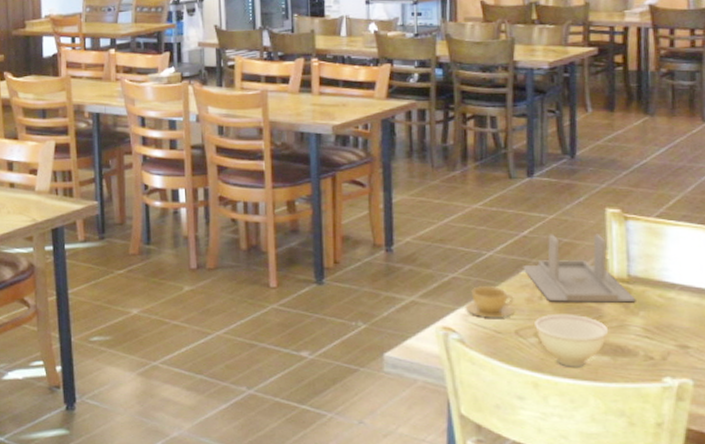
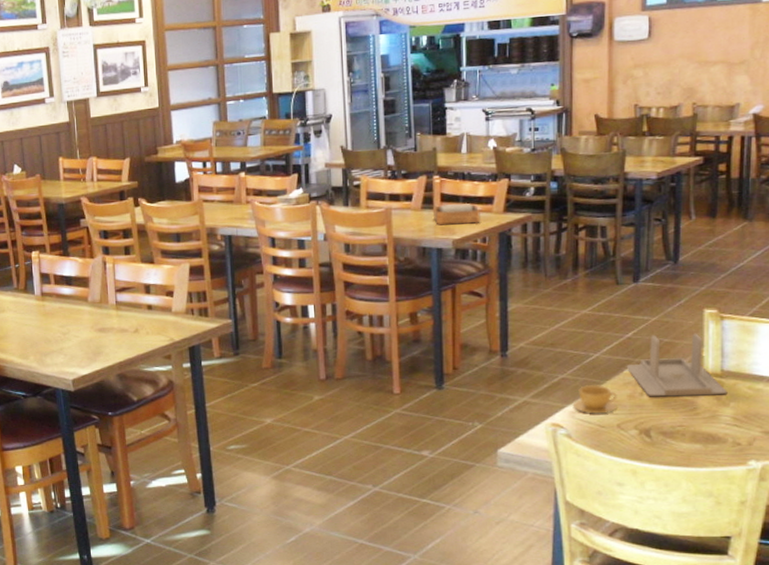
napkin holder: none [312,87,362,110] -> present [433,202,480,226]
bowl: present [535,313,609,367] -> none [635,407,702,455]

